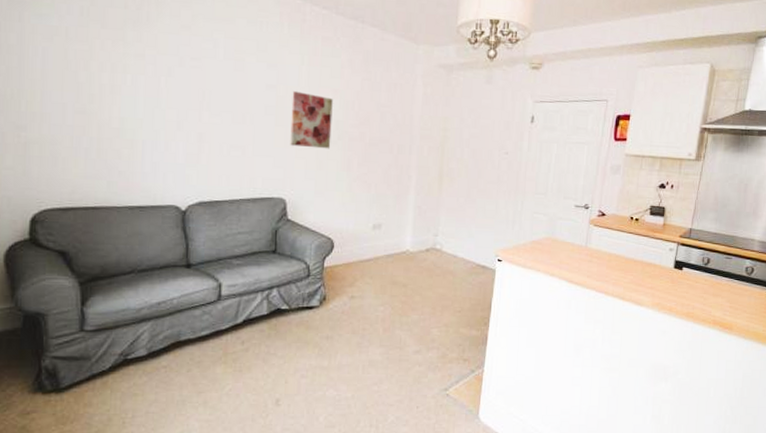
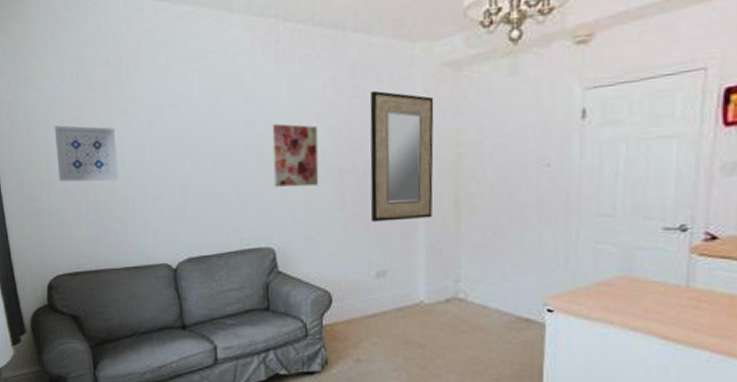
wall art: none [54,57,129,121] -> present [54,125,119,182]
home mirror: none [372,77,430,185] -> present [369,90,434,222]

